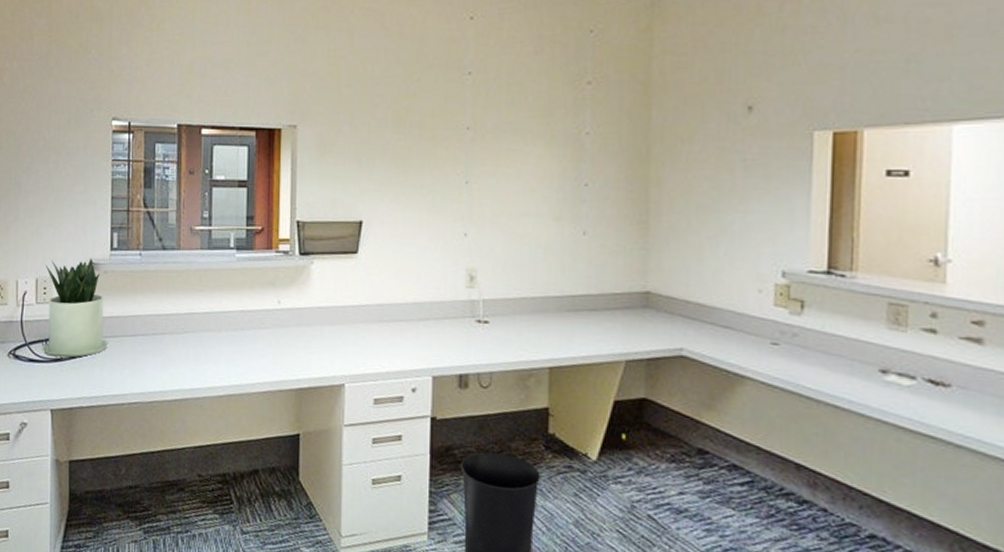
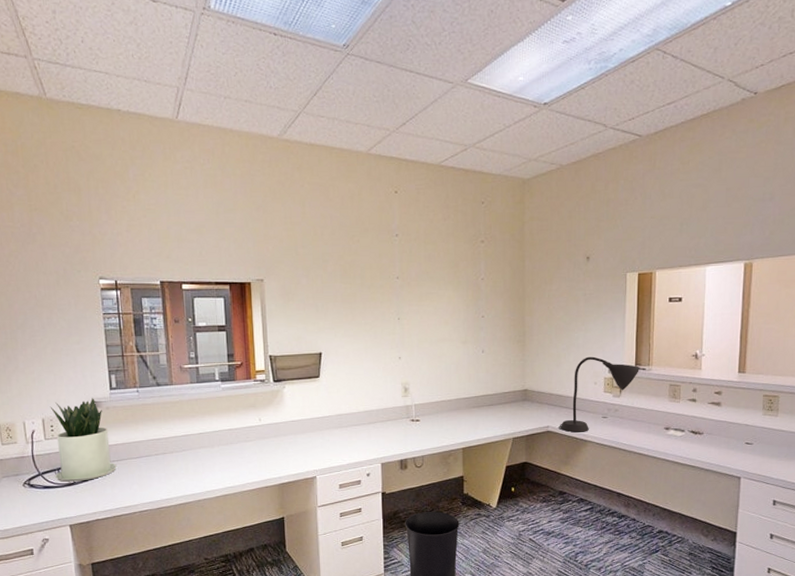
desk lamp: none [699,250,837,363] -> present [559,356,641,433]

